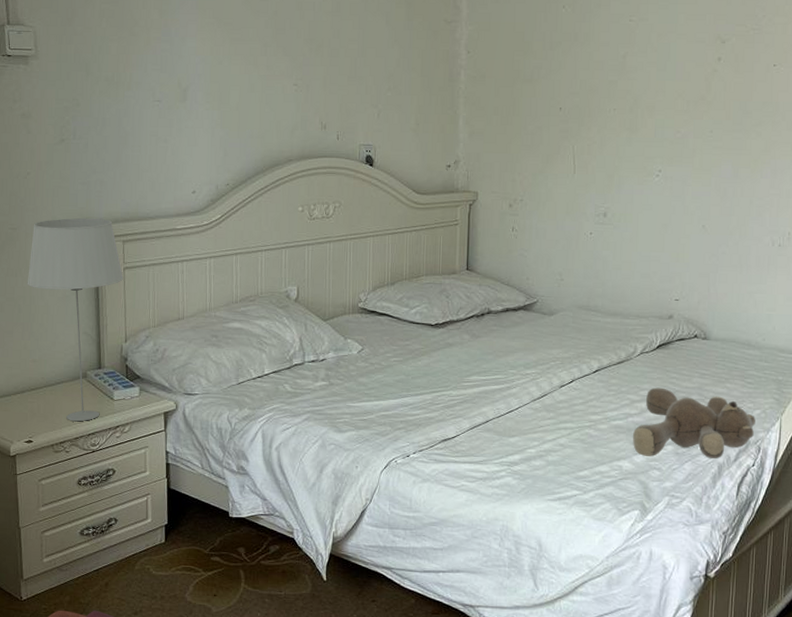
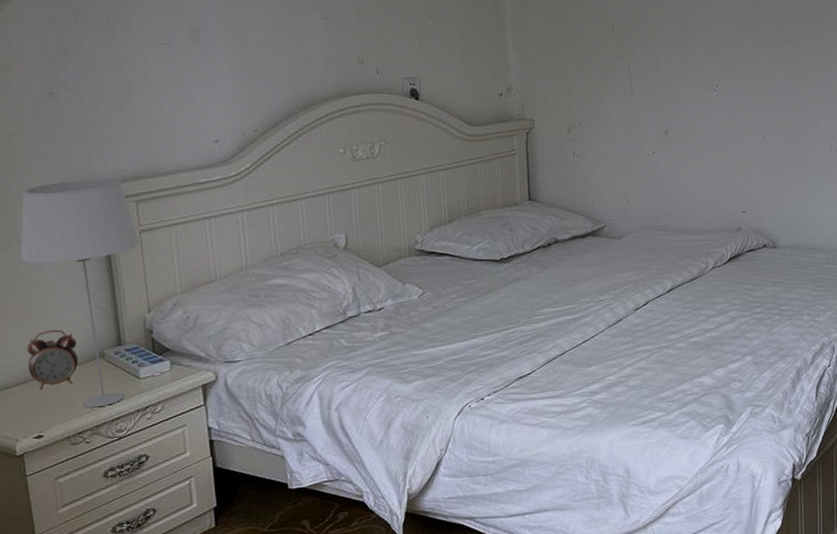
alarm clock: none [25,349,66,401] -> present [26,330,79,390]
stuffed bear: present [632,387,755,460] -> none [711,300,828,370]

